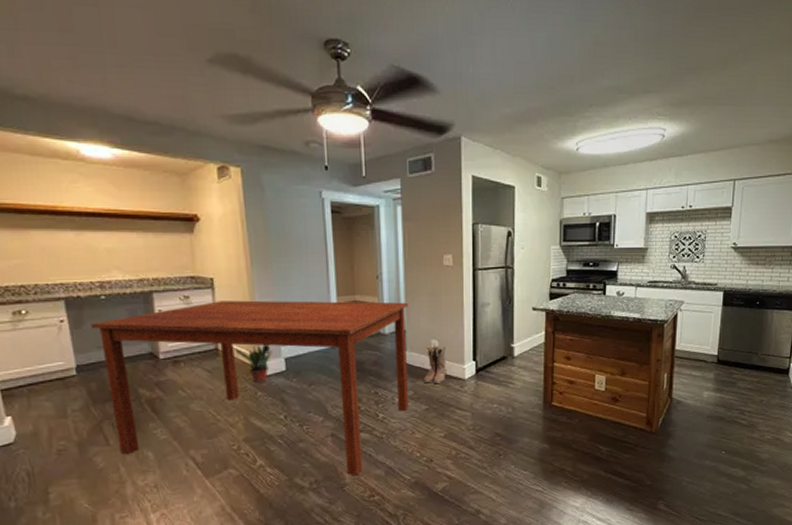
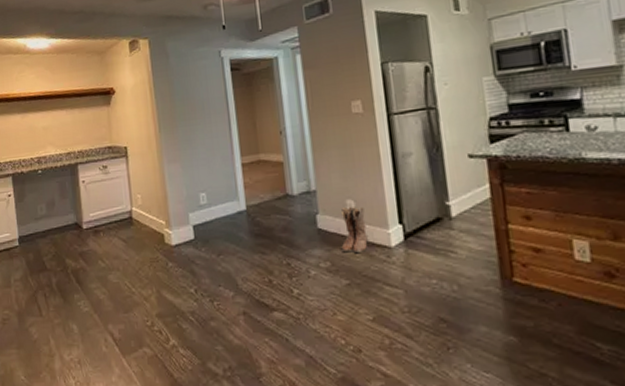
dining table: present [91,300,409,476] -> none [31,158,327,364]
potted plant: present [234,344,273,383] -> none [146,211,182,253]

